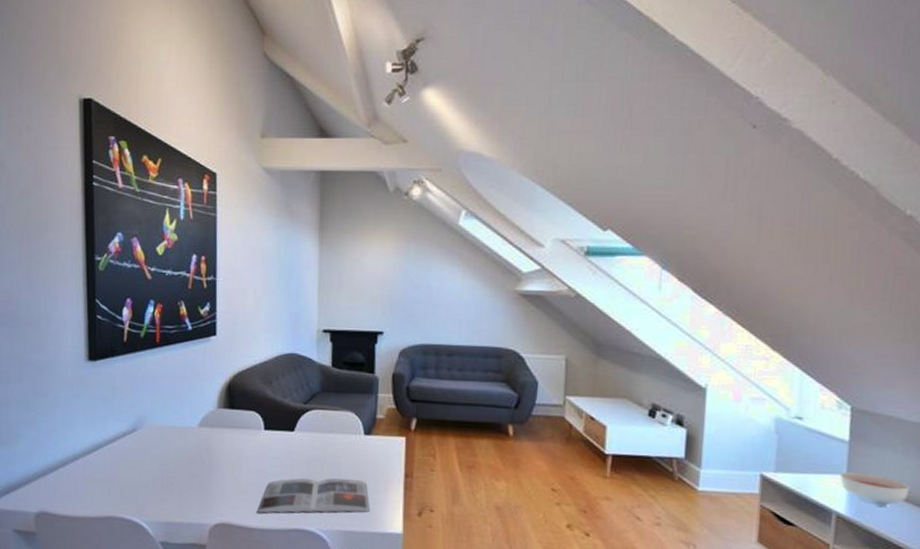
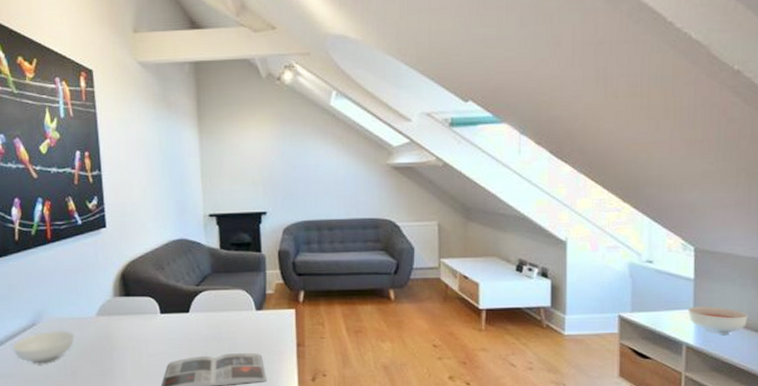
bowl: none [111,437,174,471] -> present [12,330,75,363]

